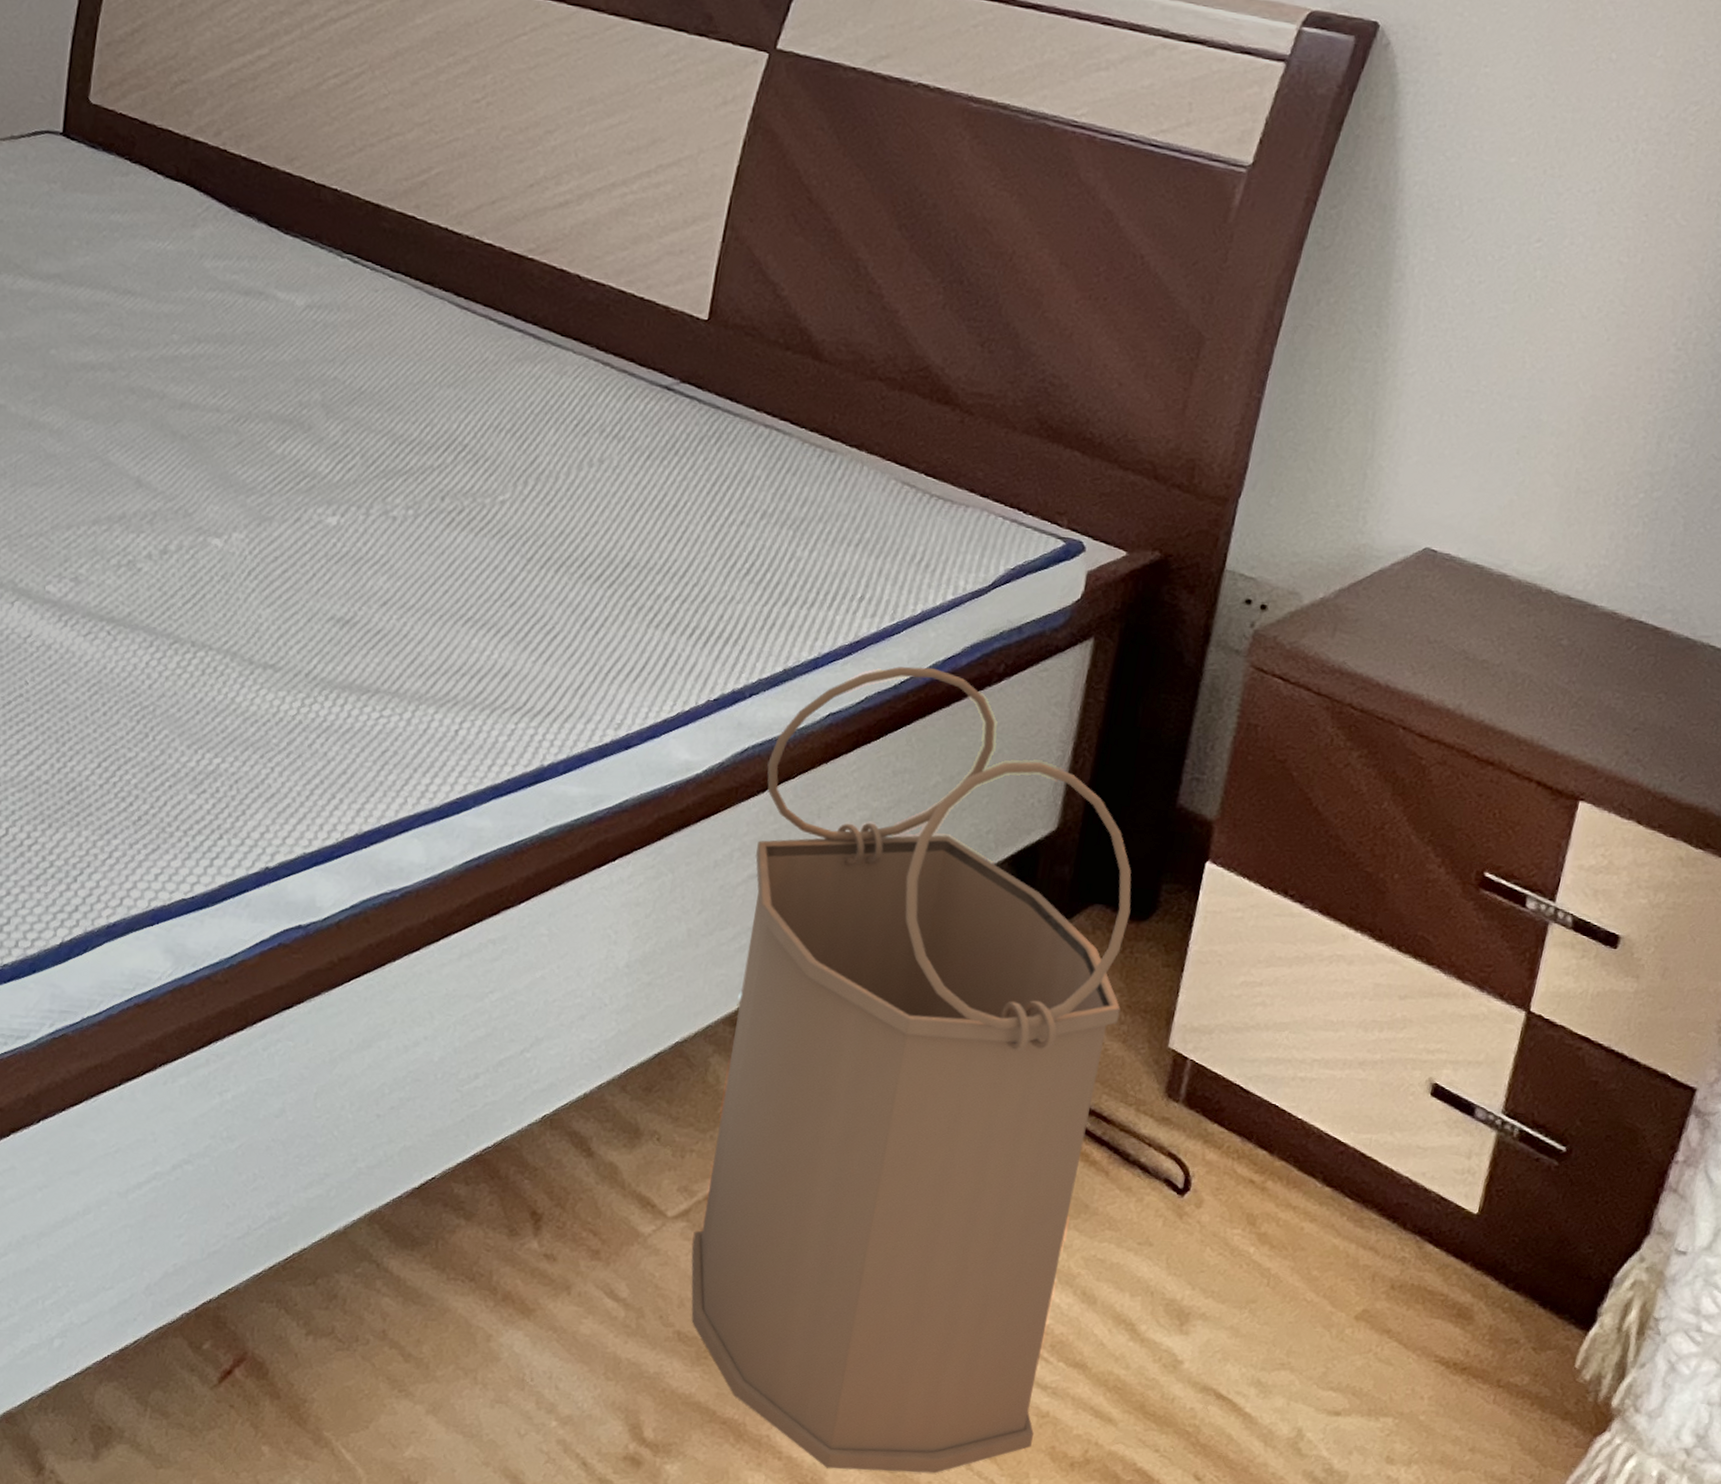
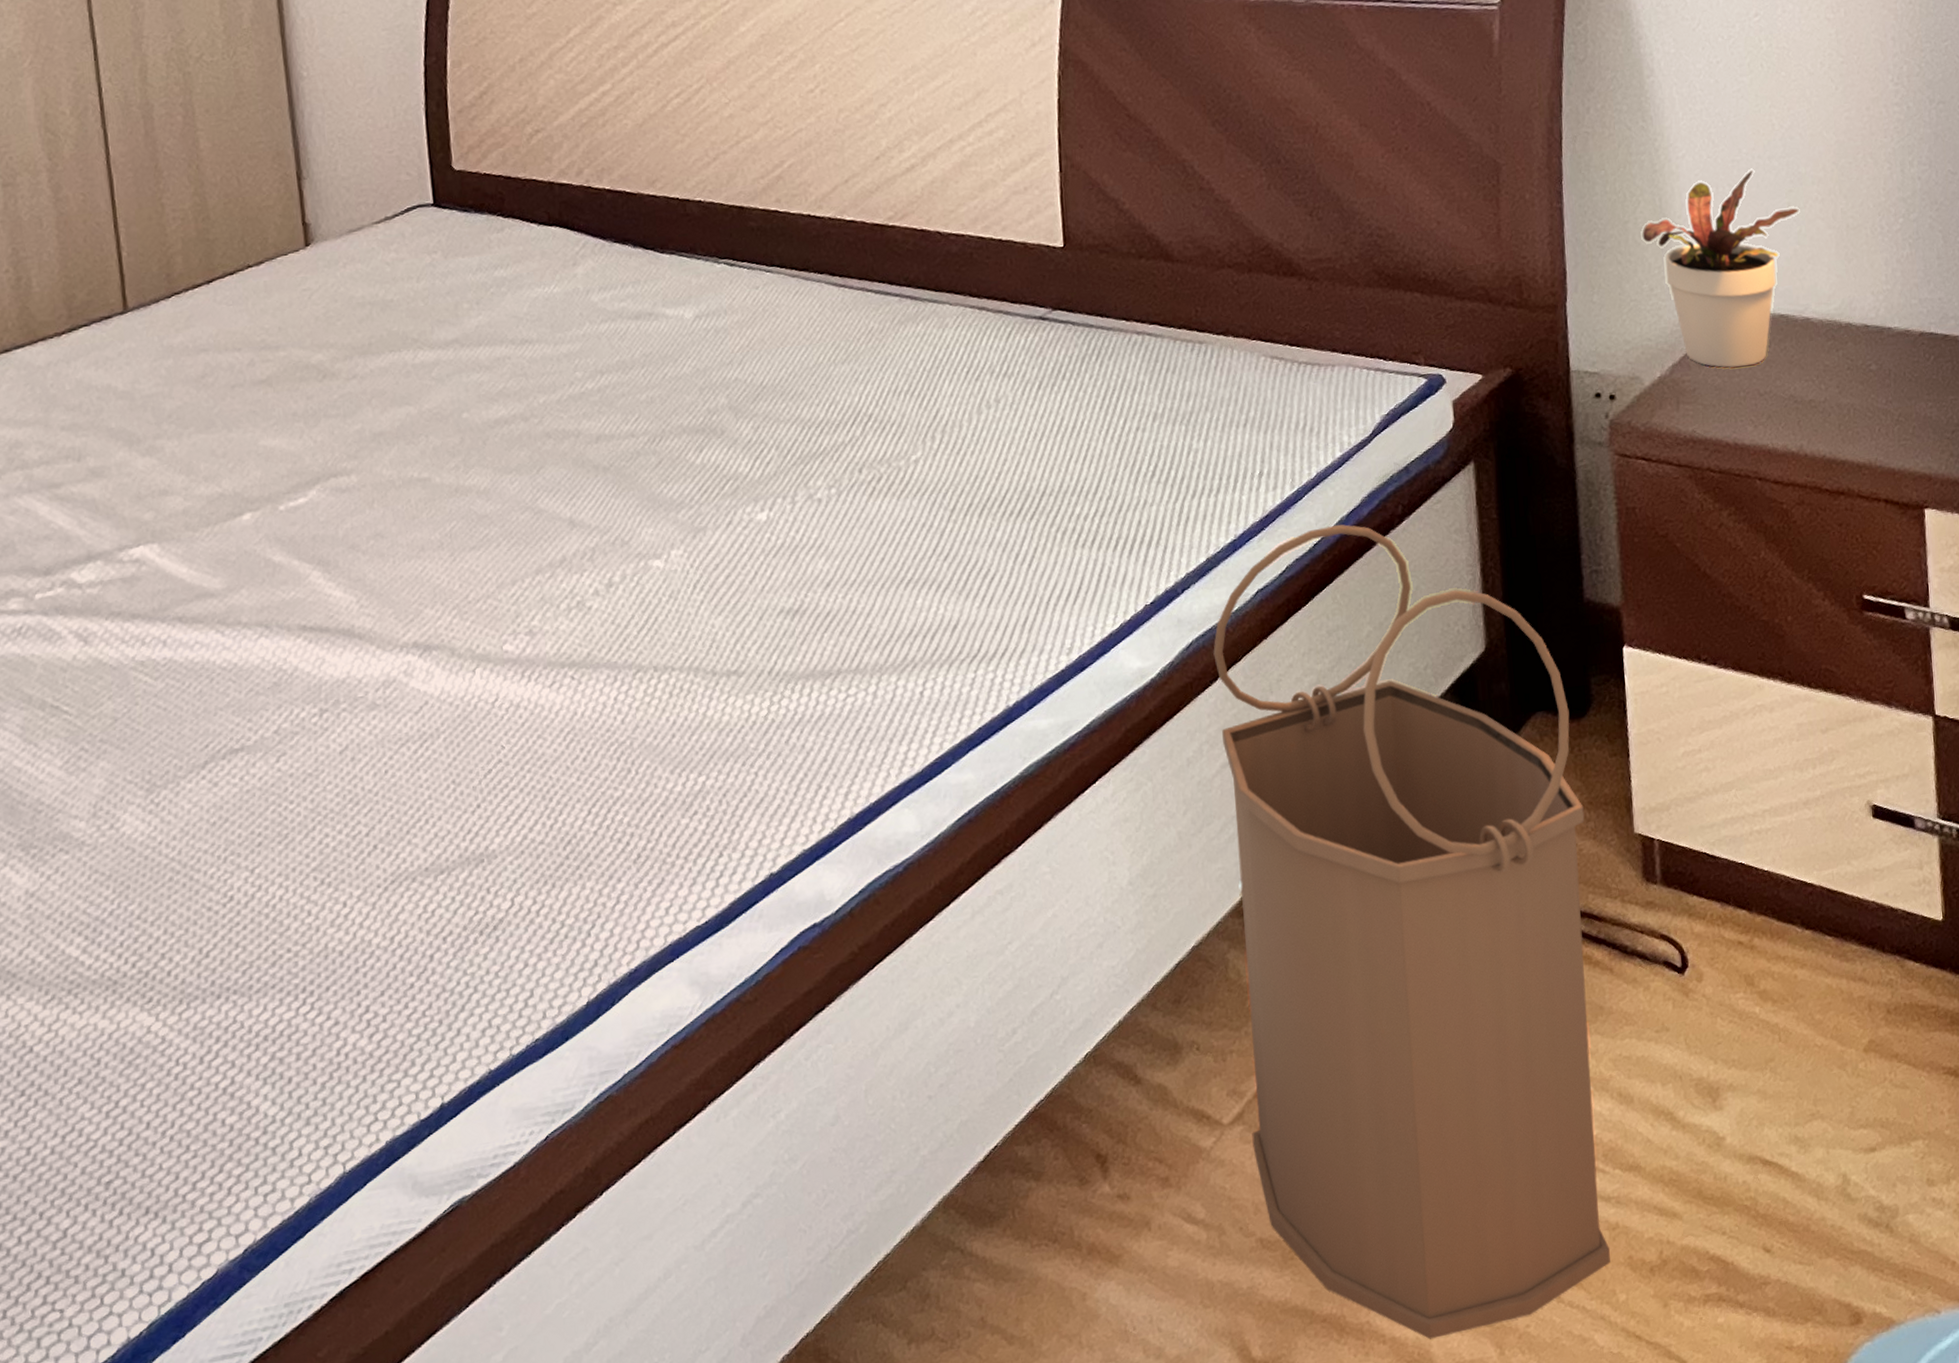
potted plant: none [1342,405,1528,610] -> present [1642,170,1799,368]

